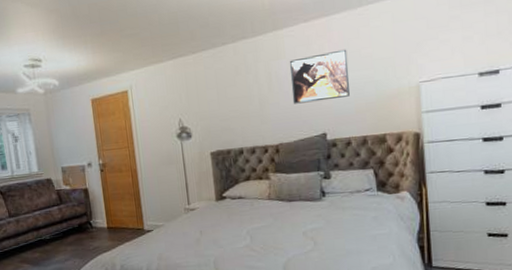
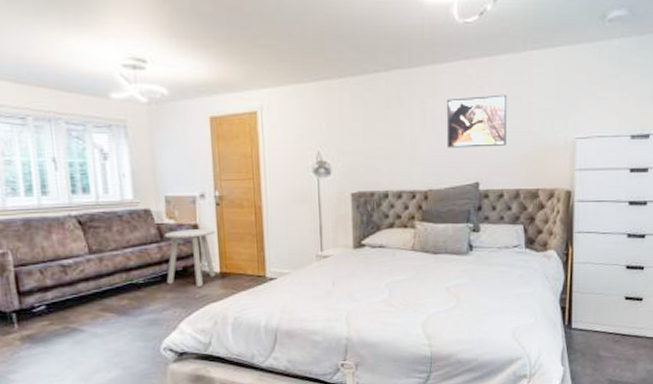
side table: none [63,191,104,240] -> present [165,229,216,286]

